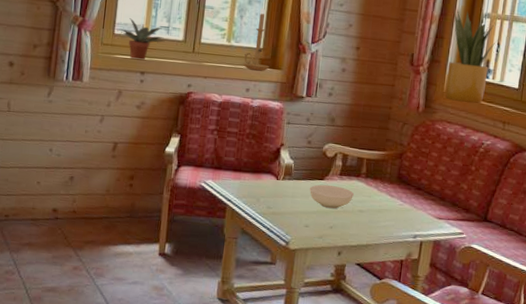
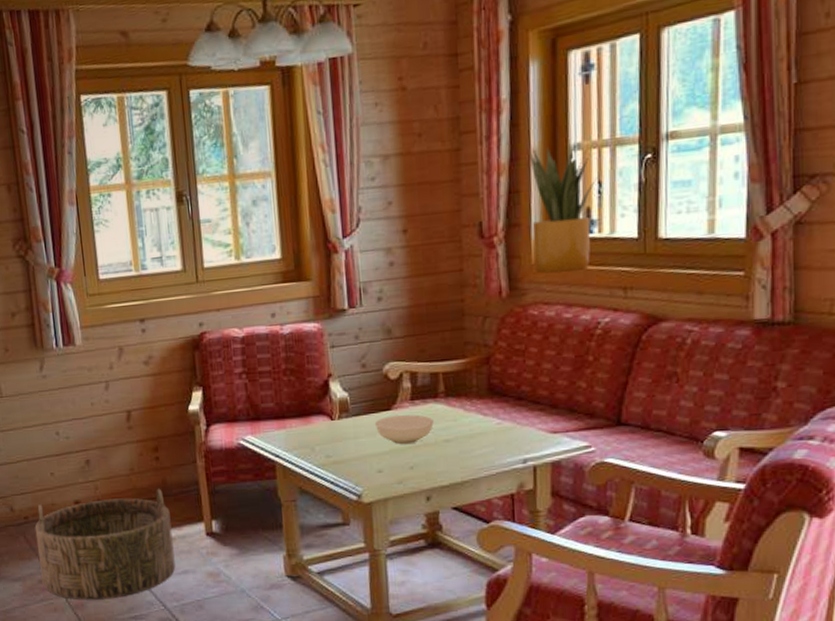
basket: none [8,206,133,296] -> present [34,488,176,600]
potted plant: present [121,18,165,61] -> none [107,256,160,307]
candle holder: present [242,8,270,72] -> none [260,206,295,290]

